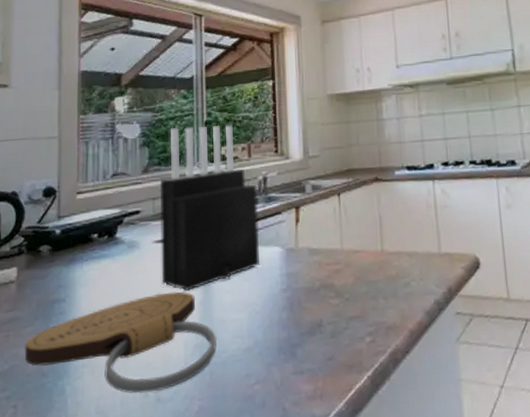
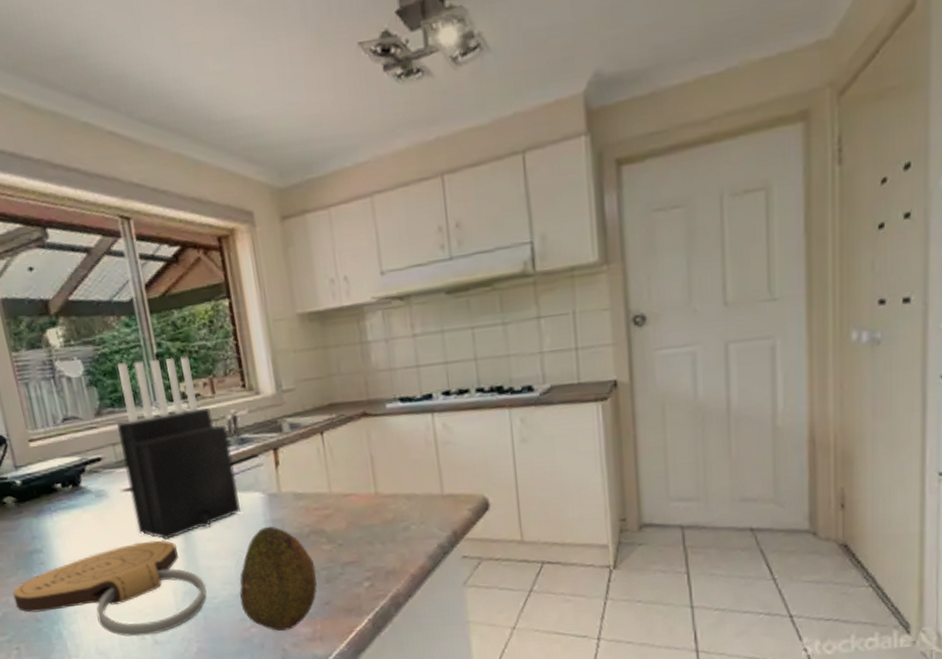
avocado: none [247,279,322,388] -> present [239,526,317,631]

